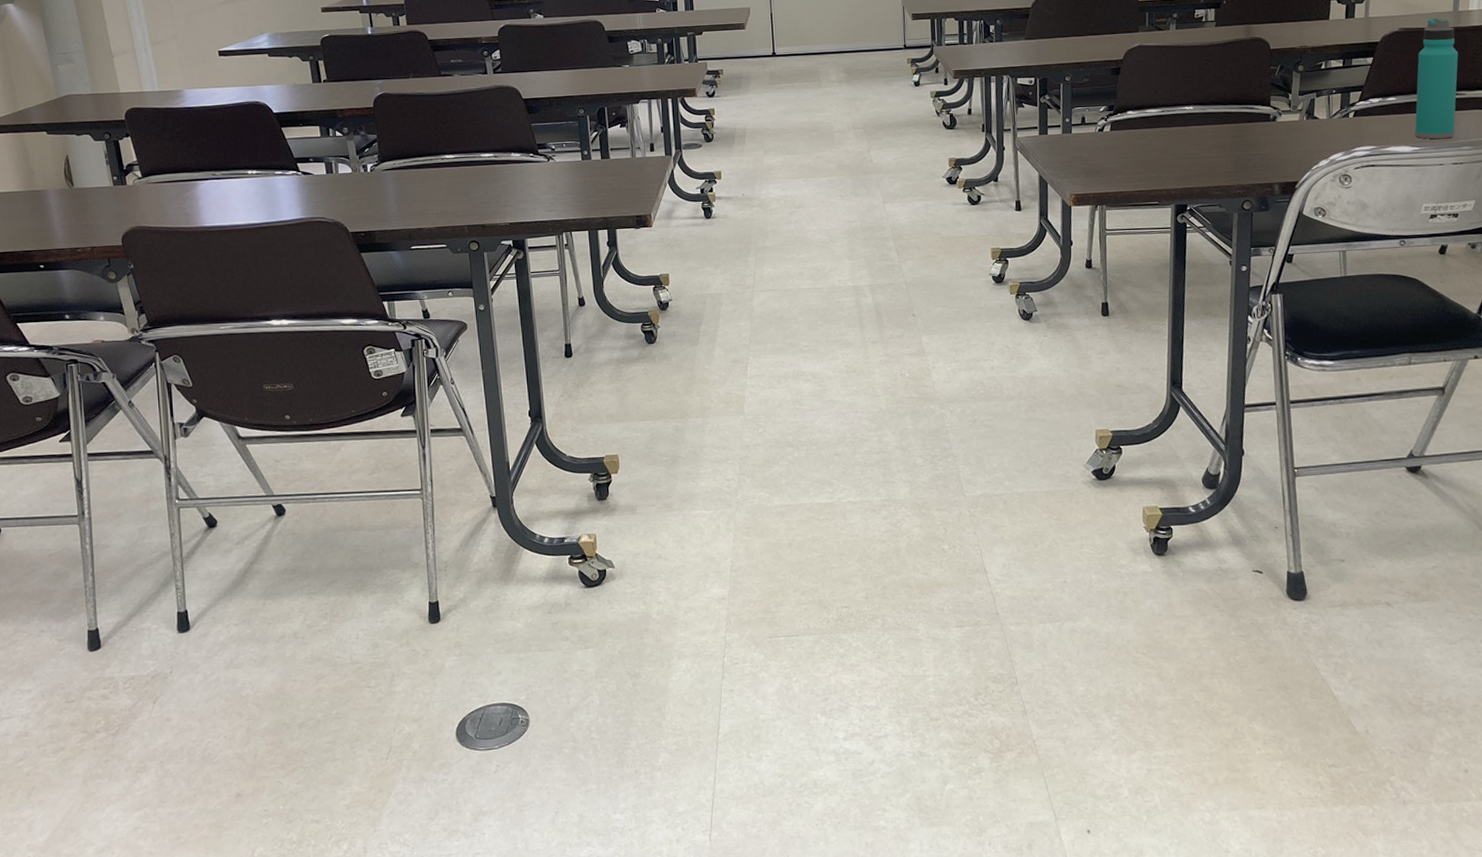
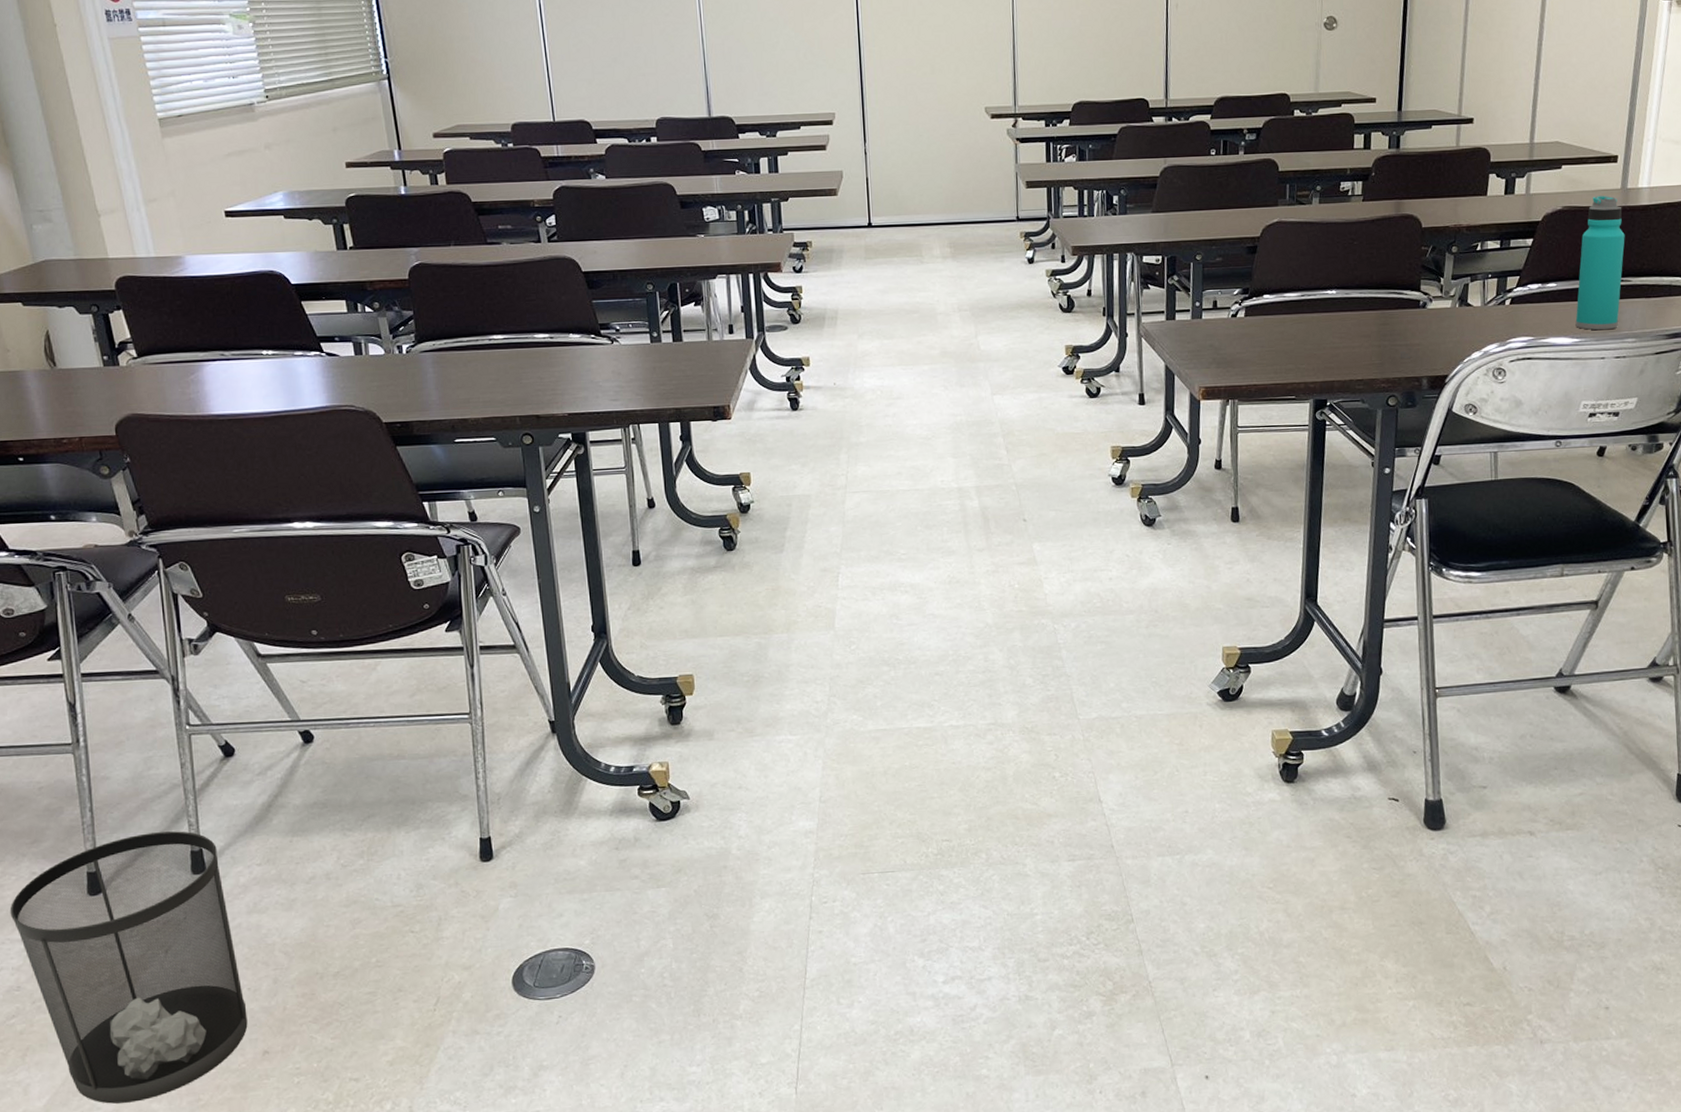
waste bin: none [21,594,223,840] -> present [9,831,248,1104]

